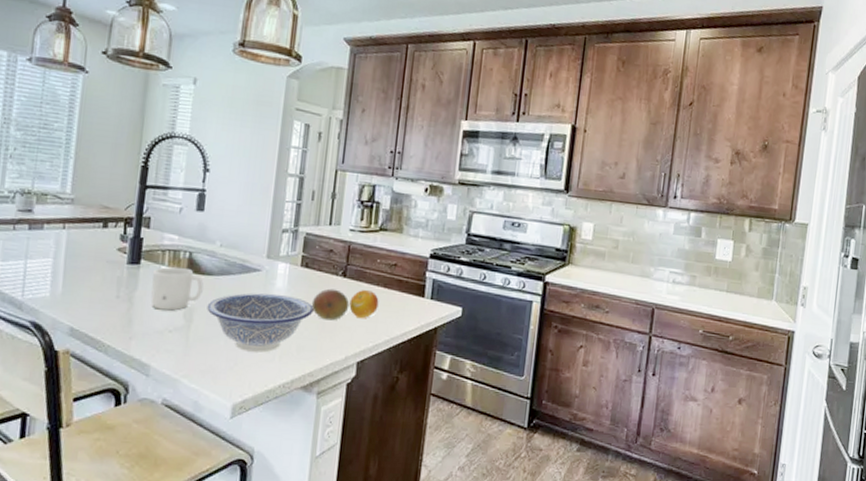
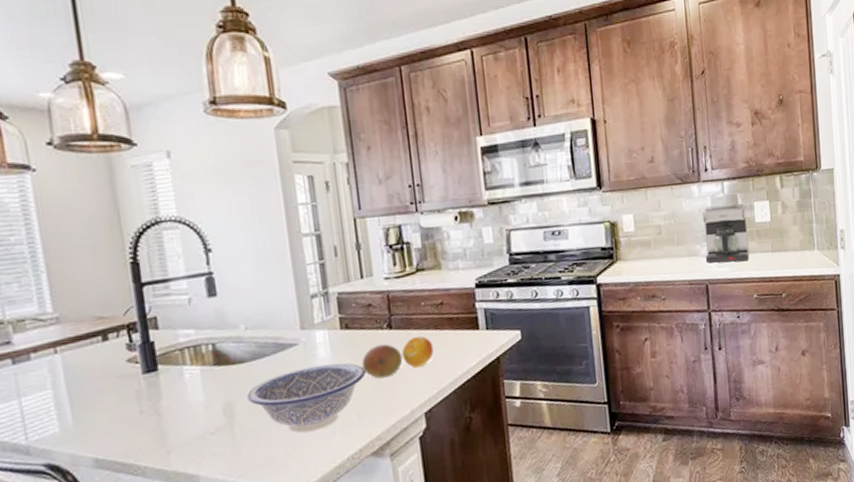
mug: present [150,267,204,311] -> none [174,361,238,415]
coffee maker: none [656,233,708,295] -> present [702,204,750,264]

